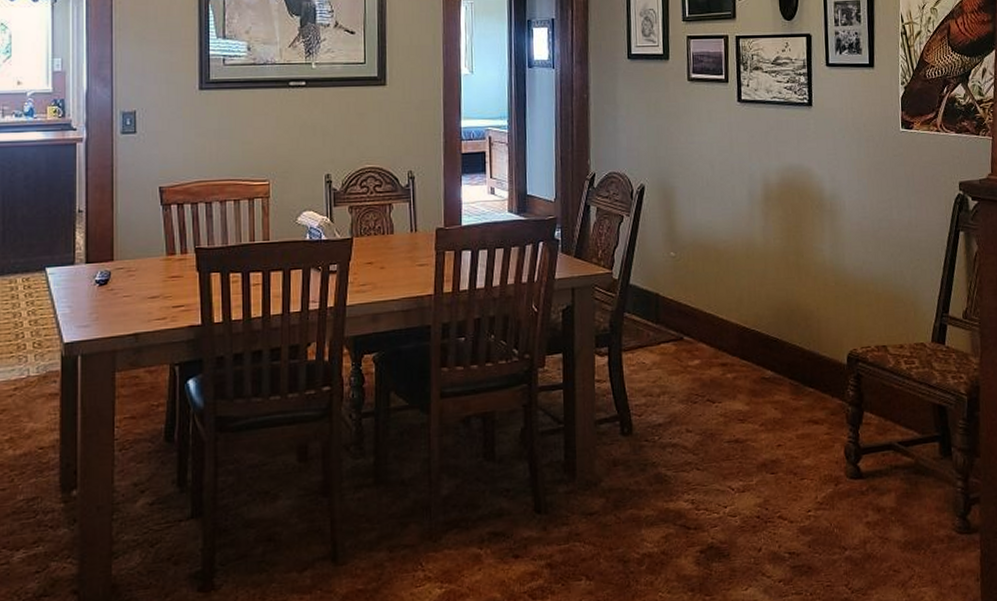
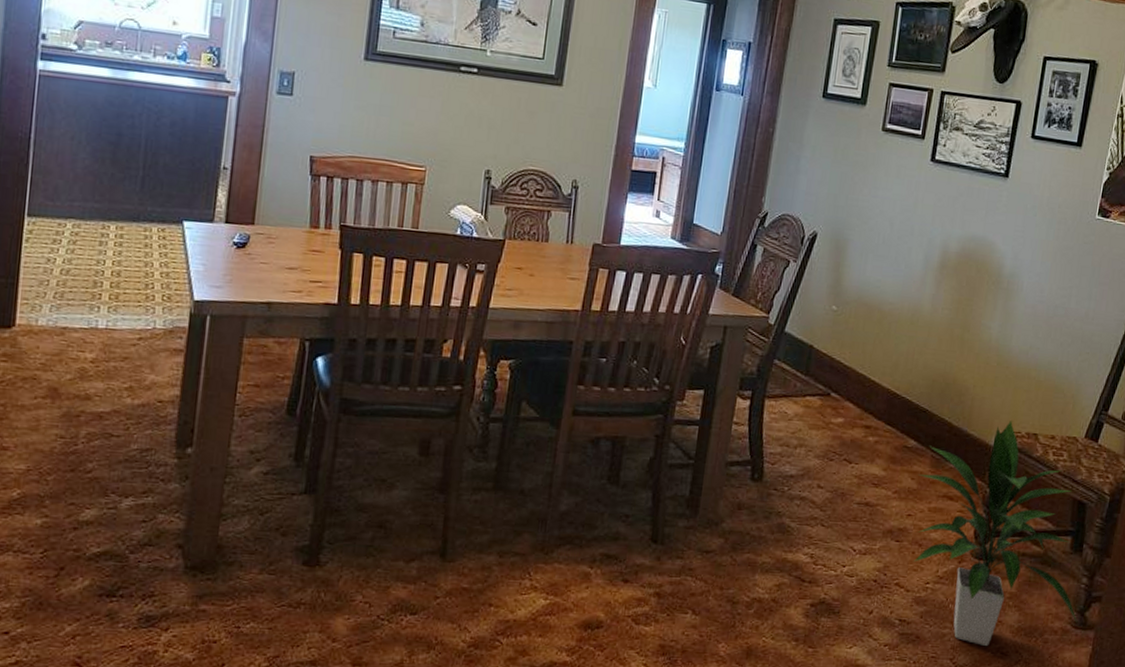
indoor plant: none [781,337,961,566] -> present [913,421,1077,646]

